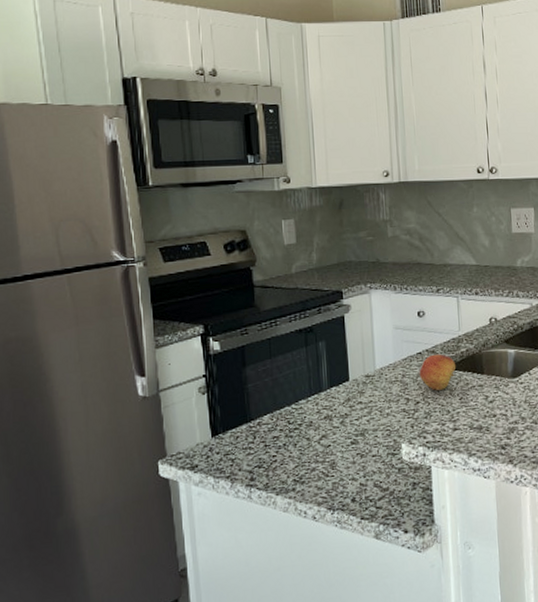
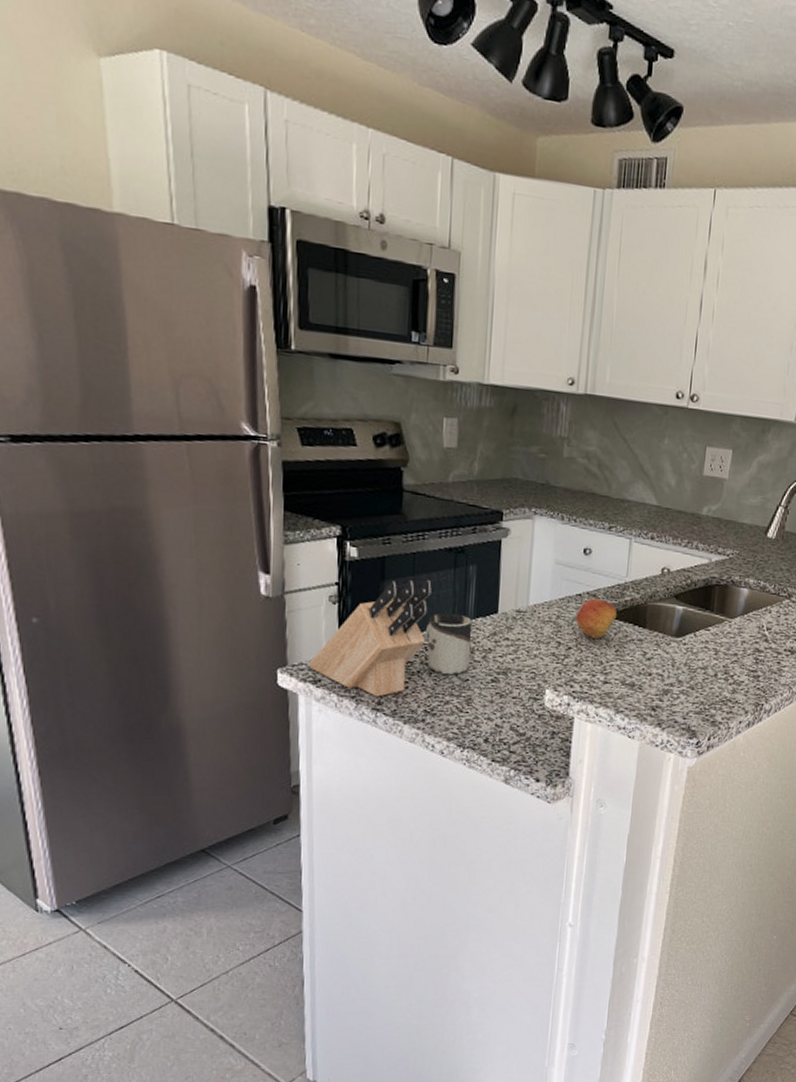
knife block: none [186,359,289,474] -> present [309,579,433,697]
cup: none [286,386,330,444] -> present [425,613,472,675]

